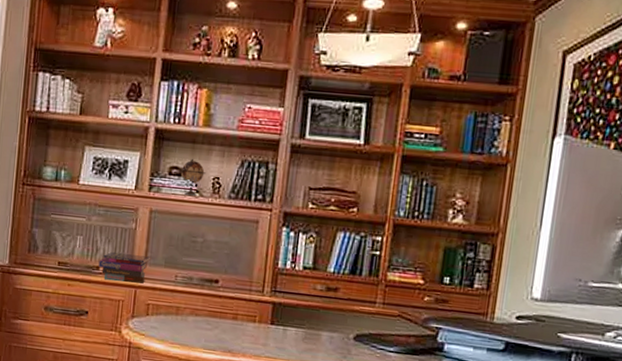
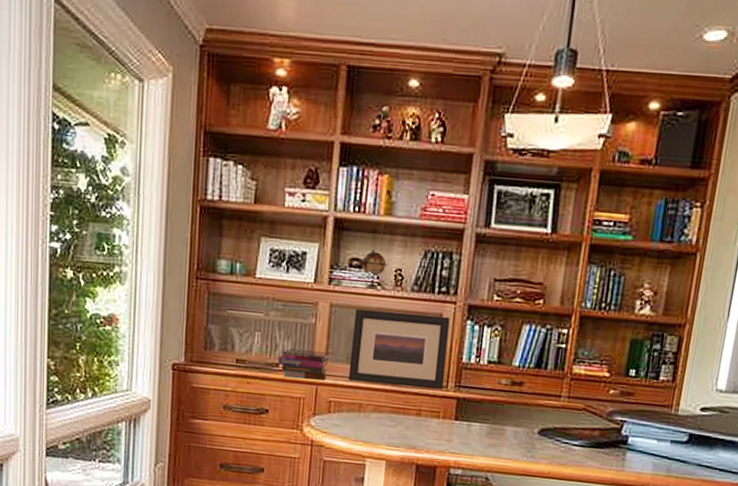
picture frame: none [166,215,266,295] -> present [348,309,450,390]

